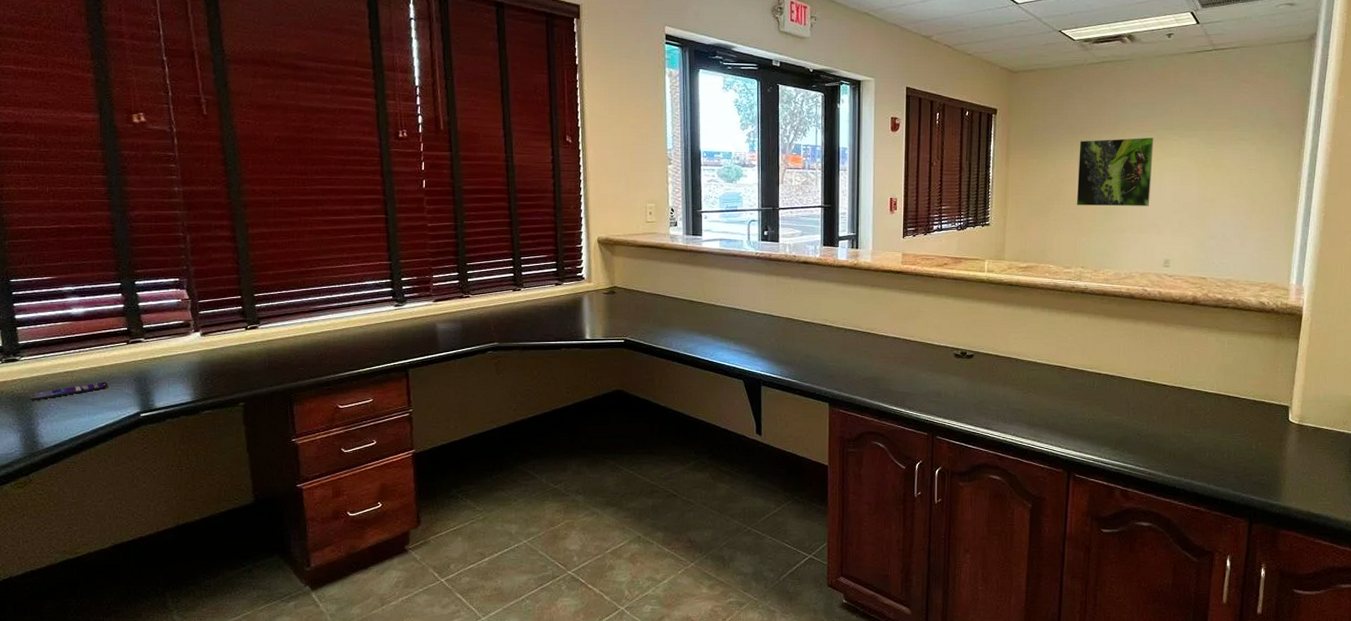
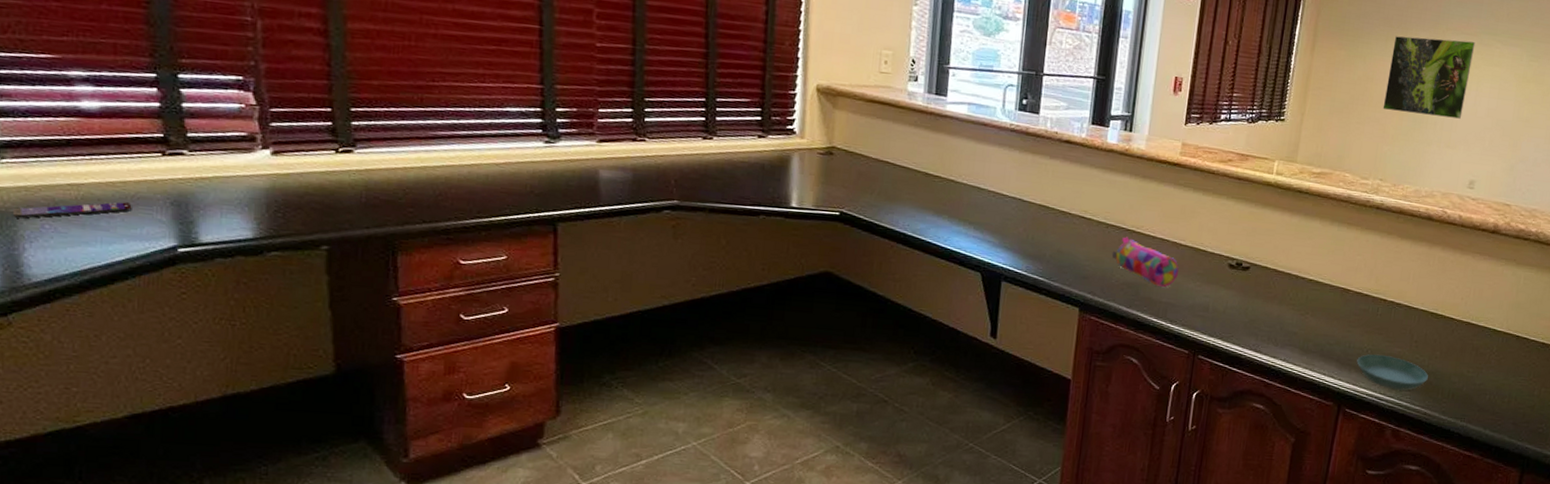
pencil case: none [852,338,911,380] -> present [1111,237,1179,288]
saucer: none [1080,423,1148,454] -> present [1356,354,1428,391]

